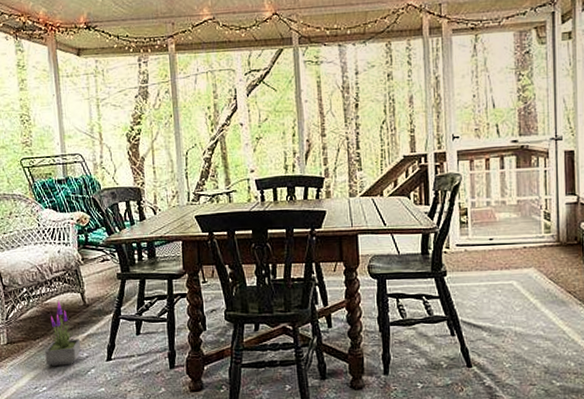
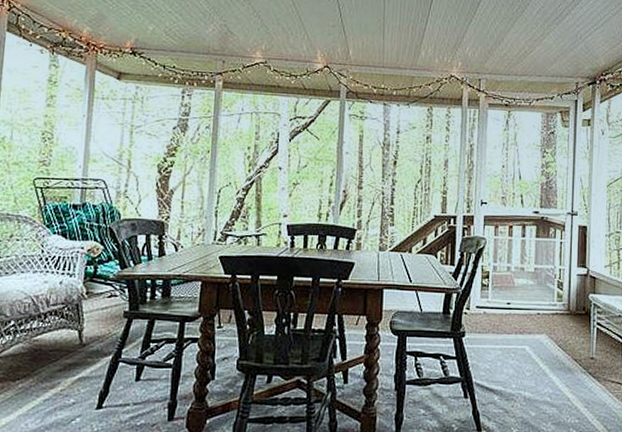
potted plant: present [45,300,81,367] -> none [23,336,68,413]

